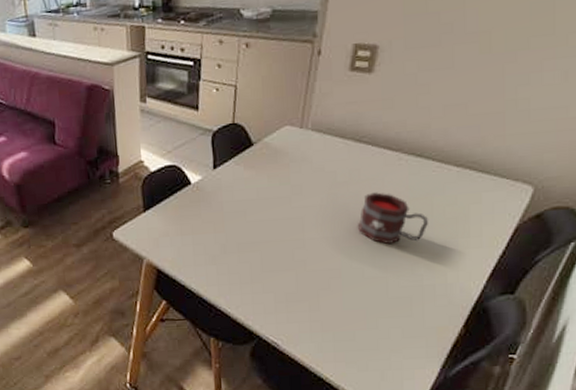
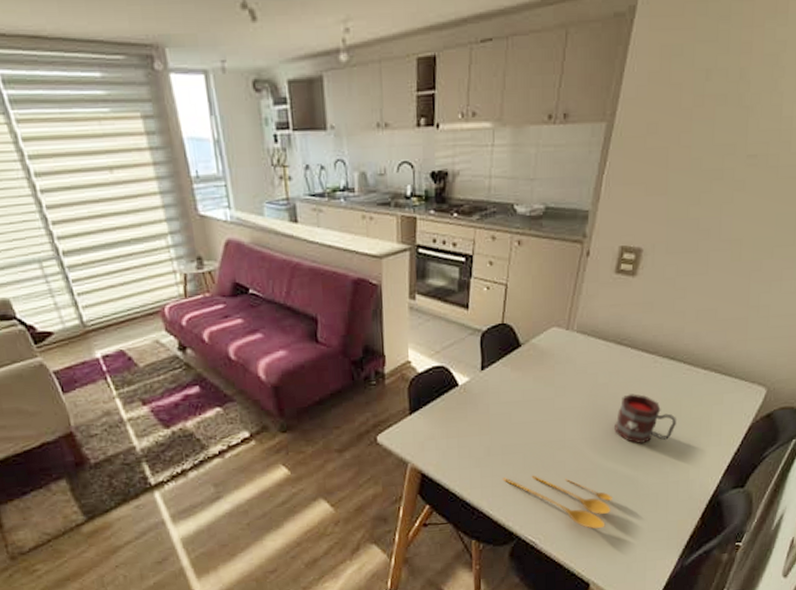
spoon: none [239,274,360,333] -> present [502,475,612,529]

